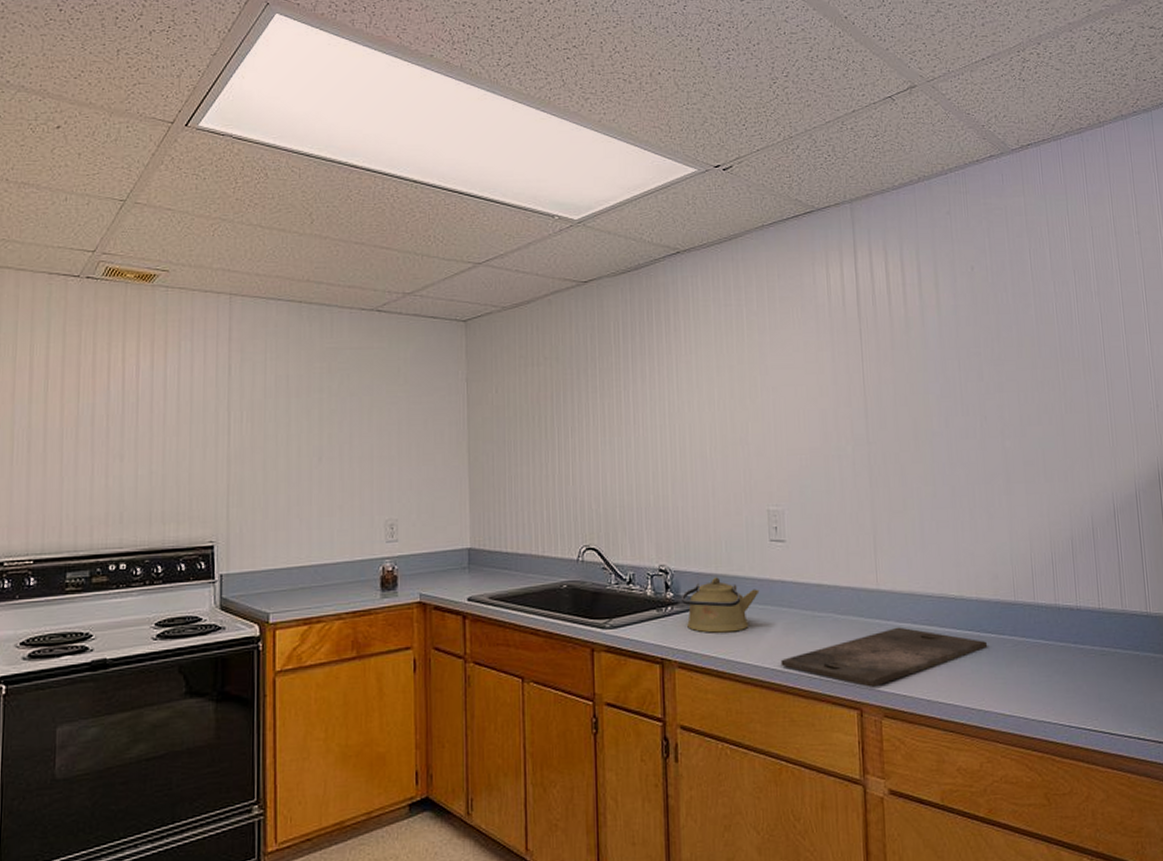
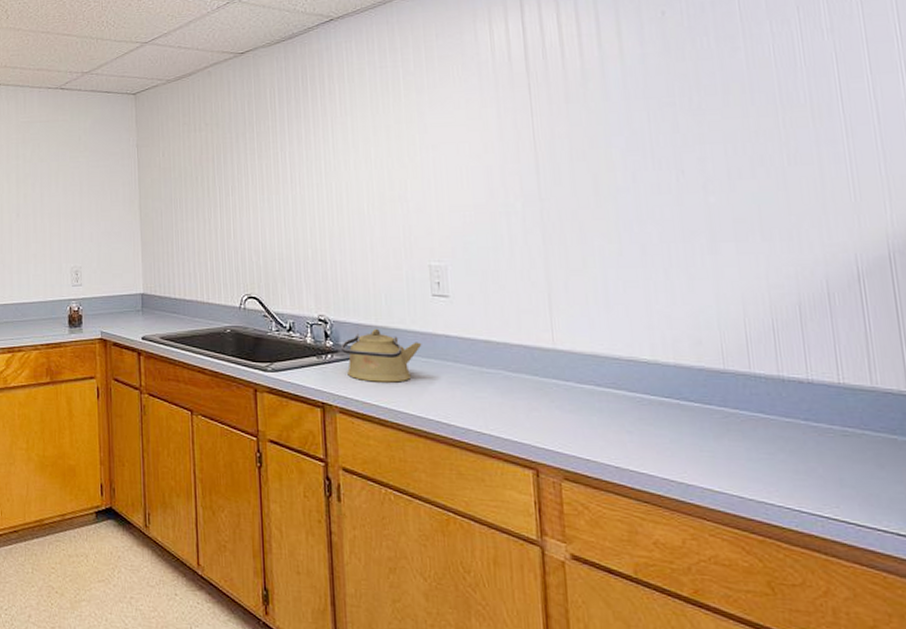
cutting board: present [780,627,988,687] -> none [446,388,690,448]

